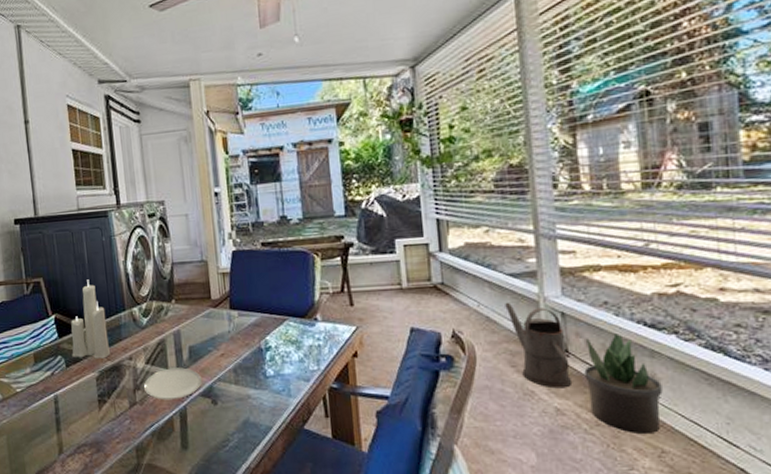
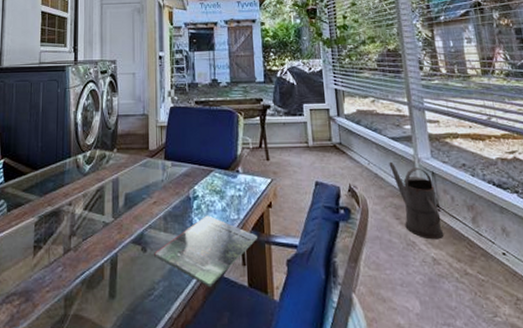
candle: present [71,279,111,359] -> none [14,127,52,204]
plate: present [143,367,202,401] -> none [79,214,134,247]
magazine: none [226,366,343,439] -> present [154,215,258,288]
planter: present [584,334,663,435] -> none [452,192,514,283]

